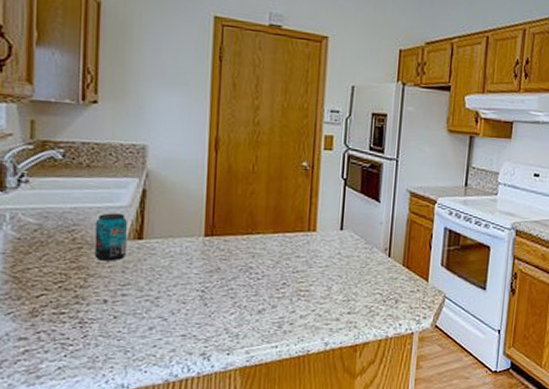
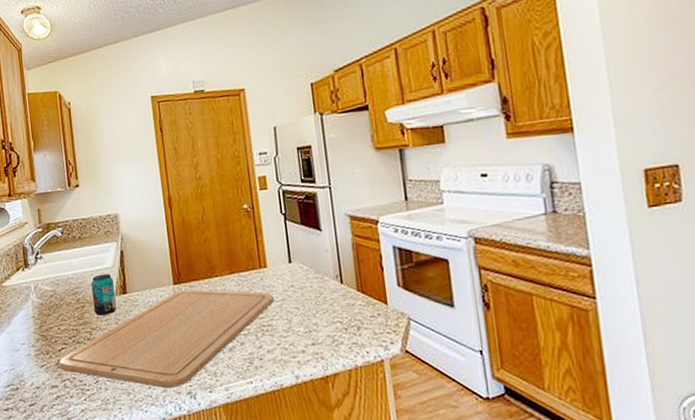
chopping board: none [34,244,318,349] -> present [59,289,275,389]

